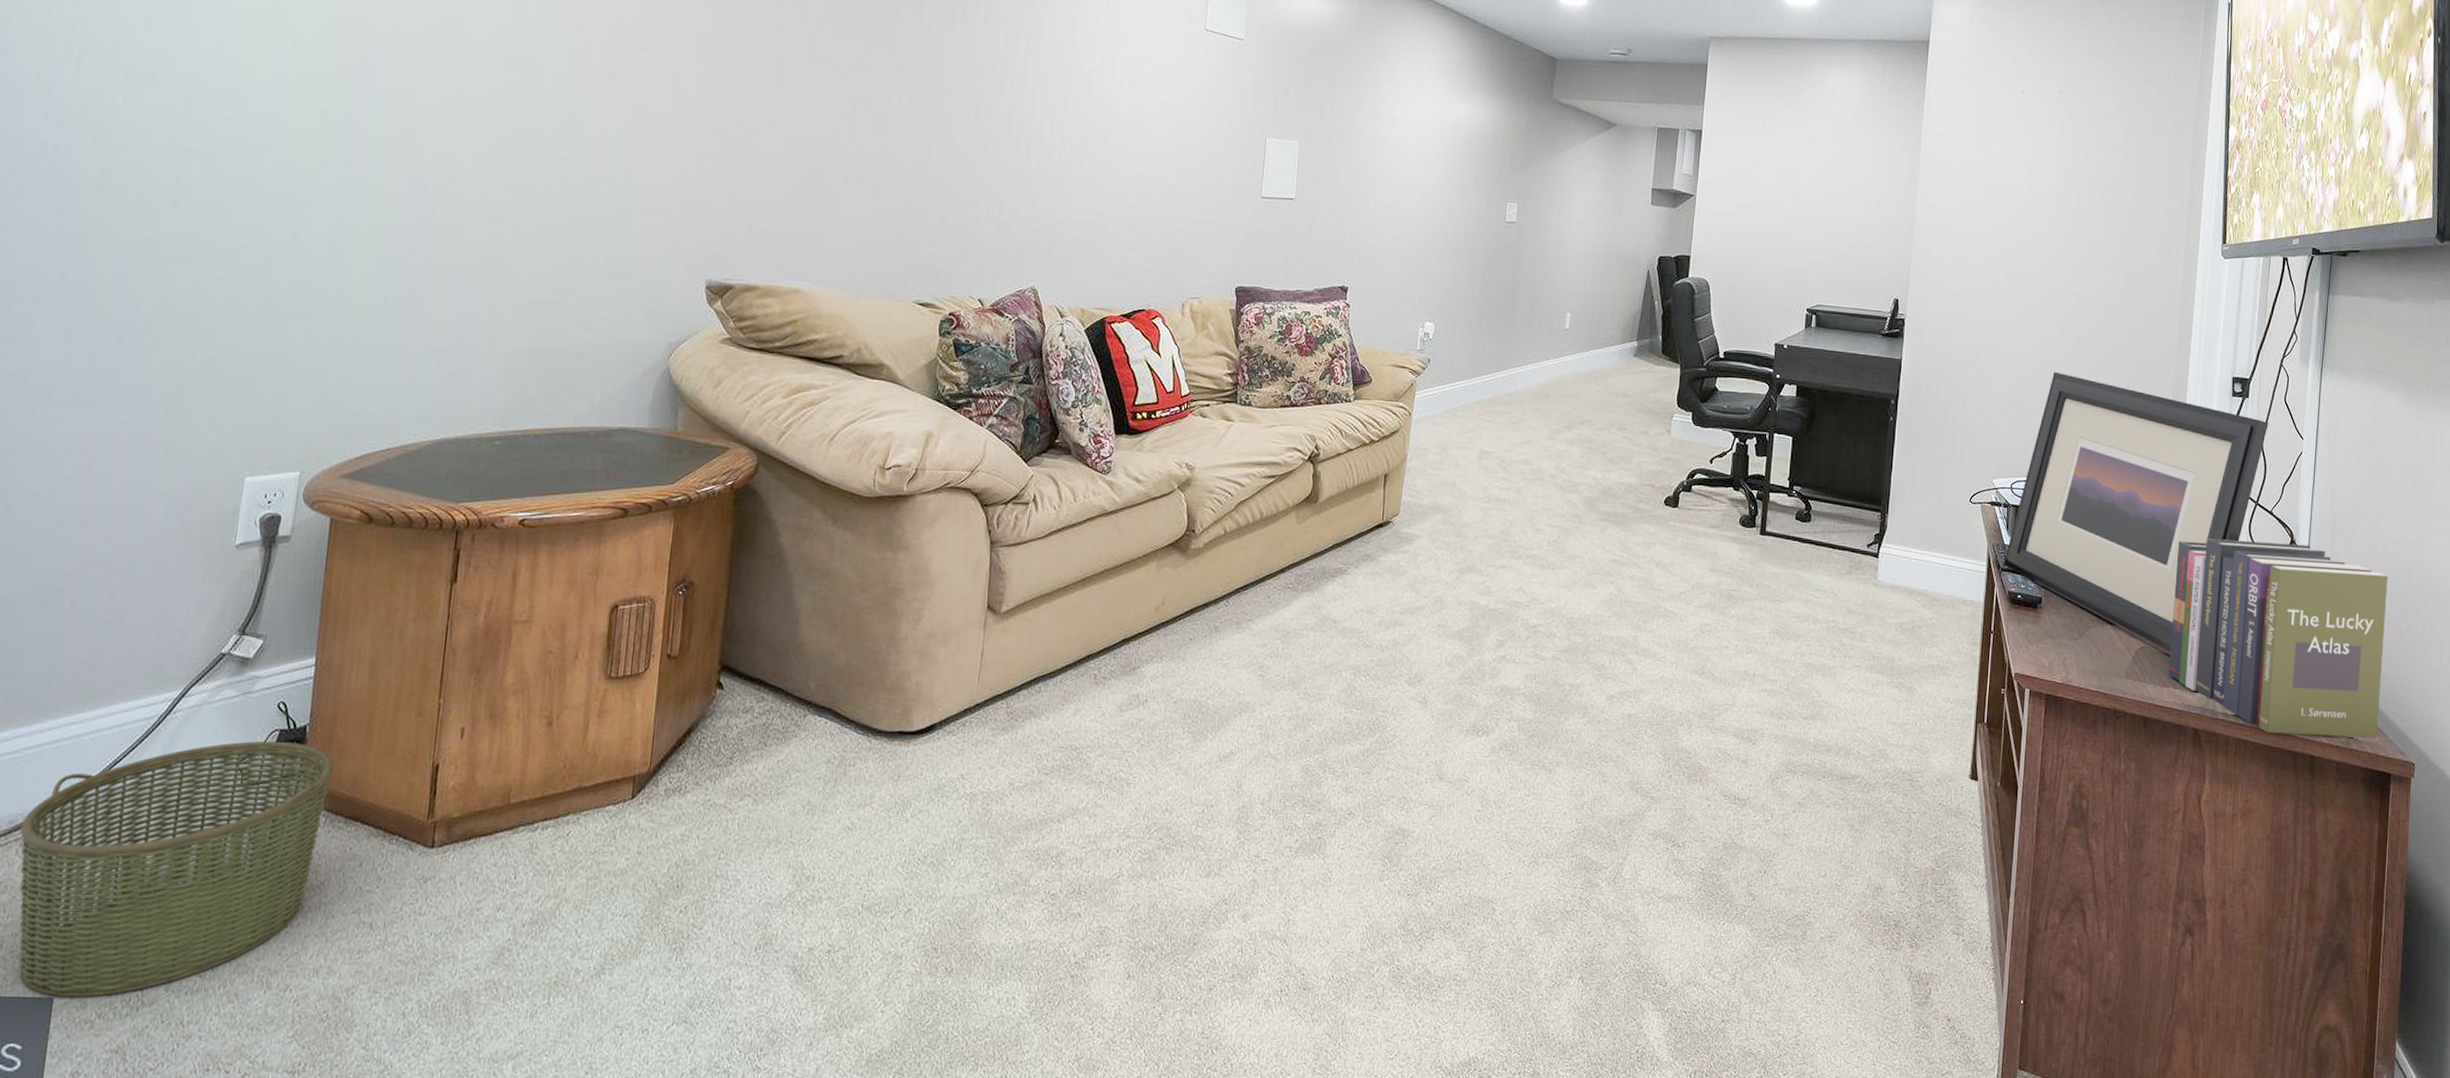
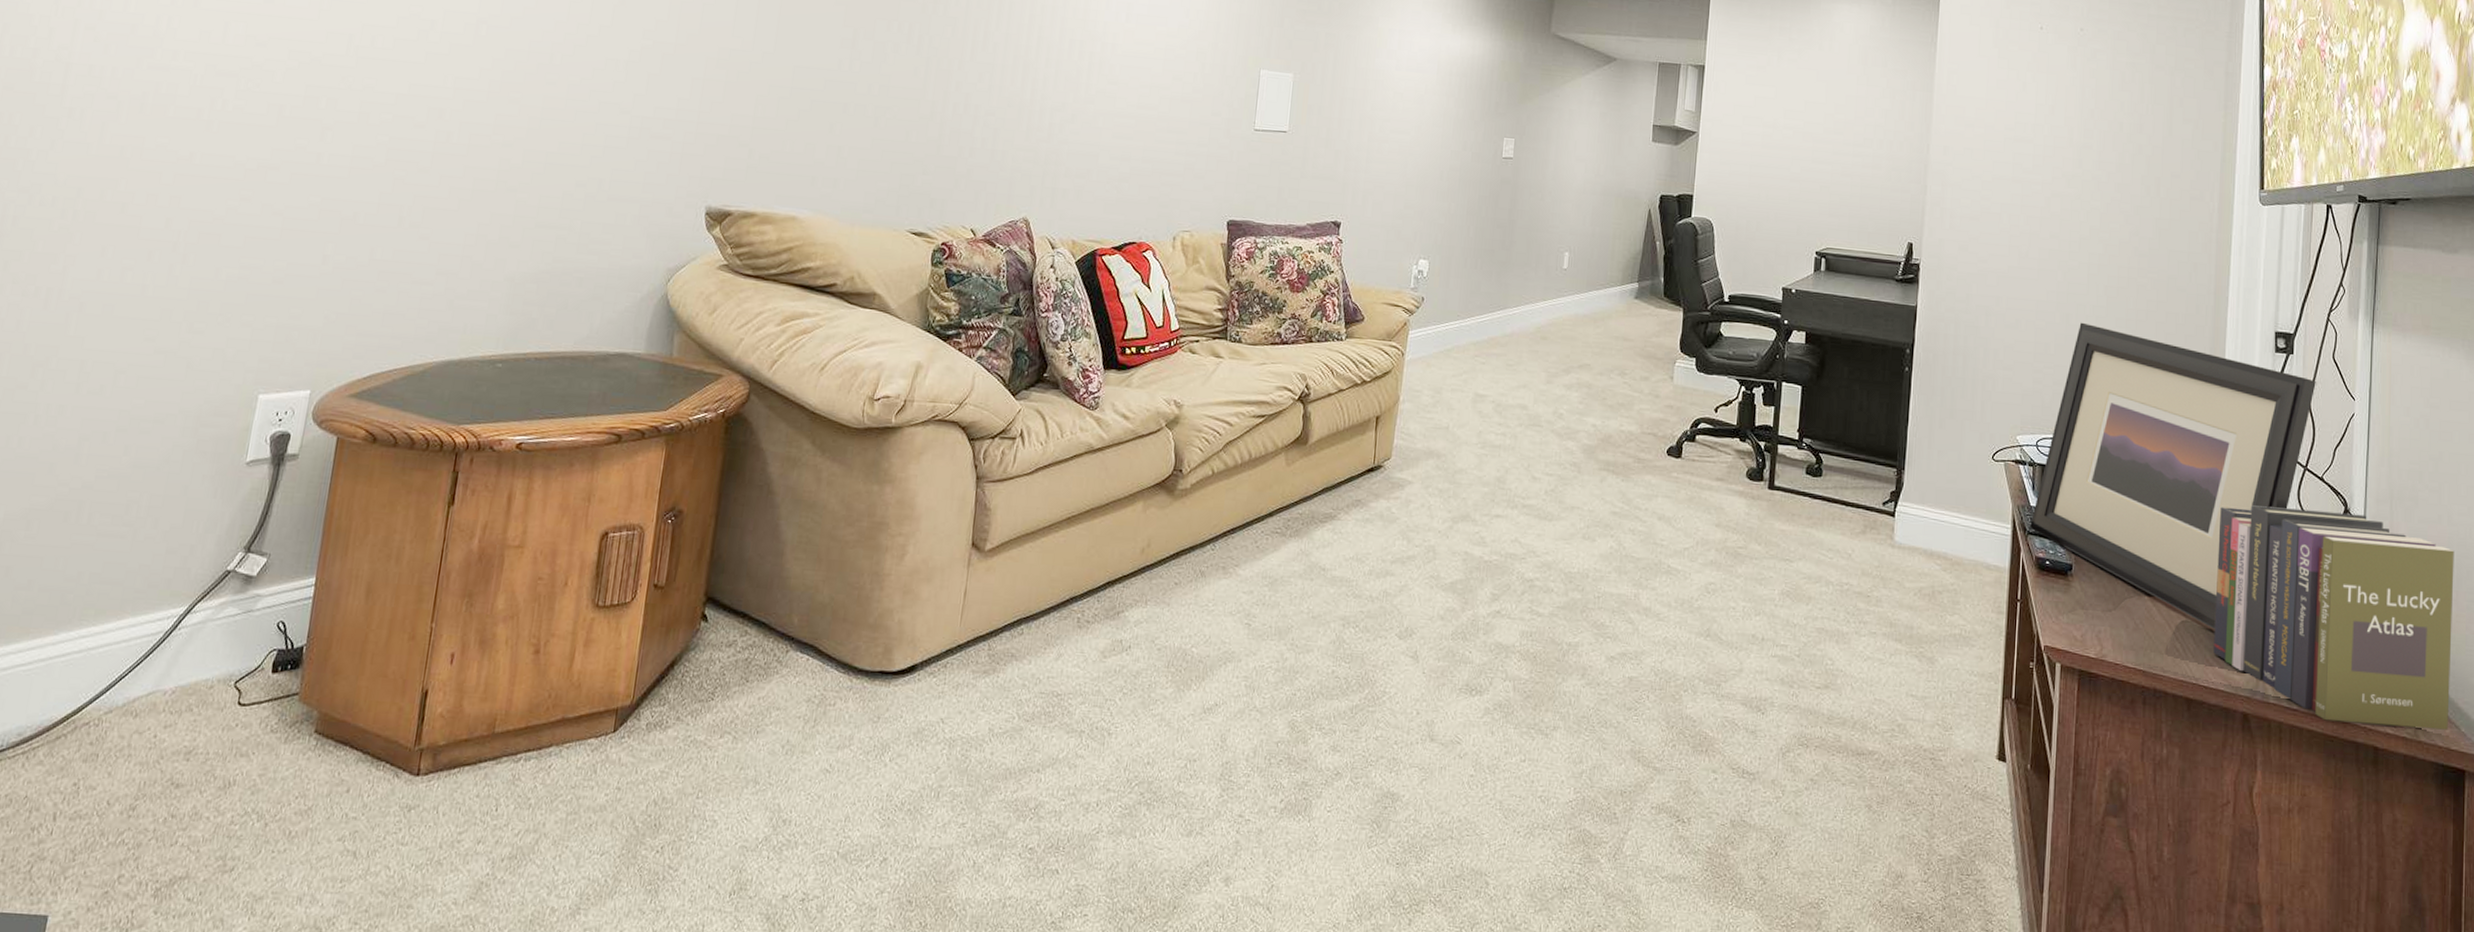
basket: present [18,740,334,998] -> none [17,660,328,917]

